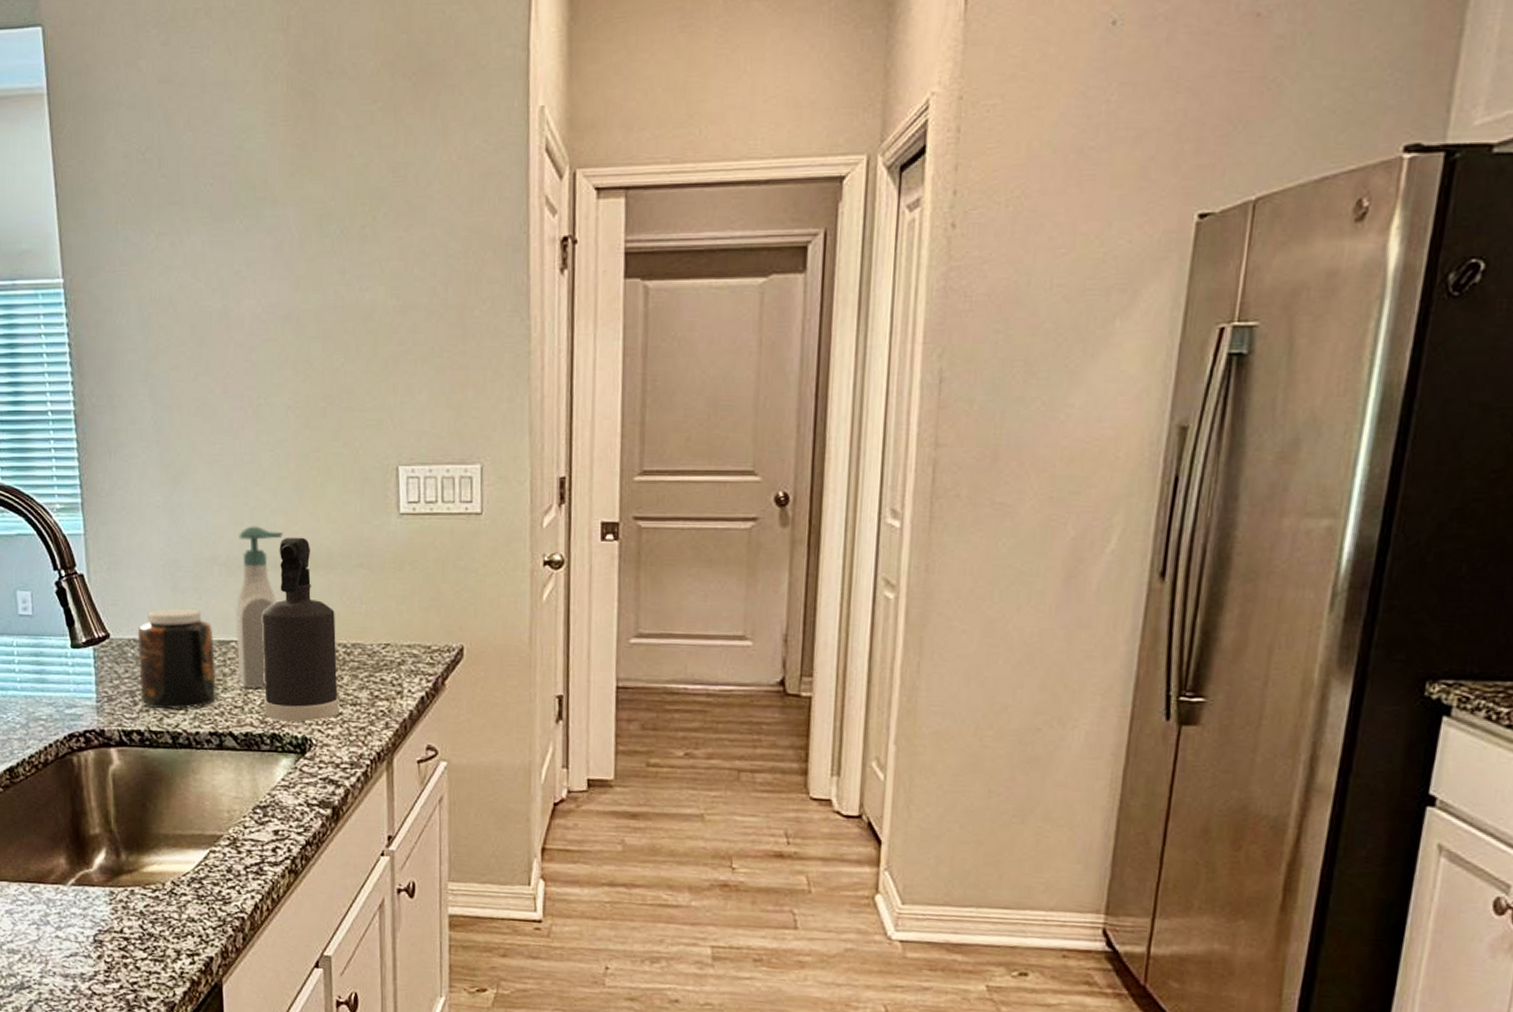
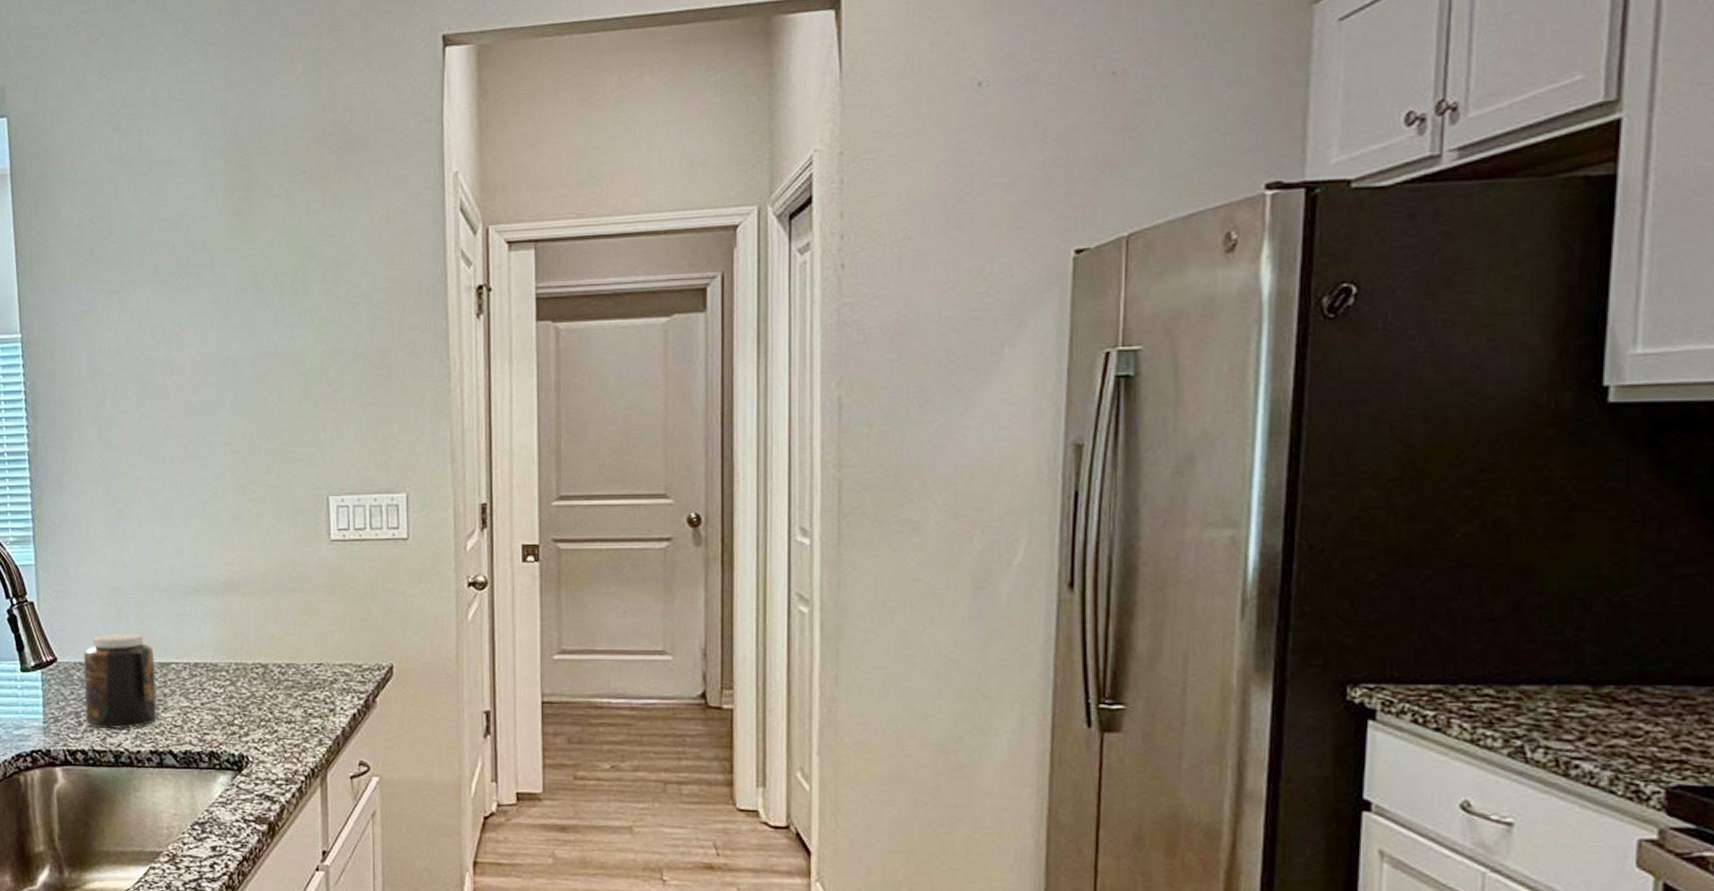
soap bottle: present [236,526,283,688] -> none [176,554,221,708]
spray bottle: present [262,537,339,722] -> none [201,564,275,740]

